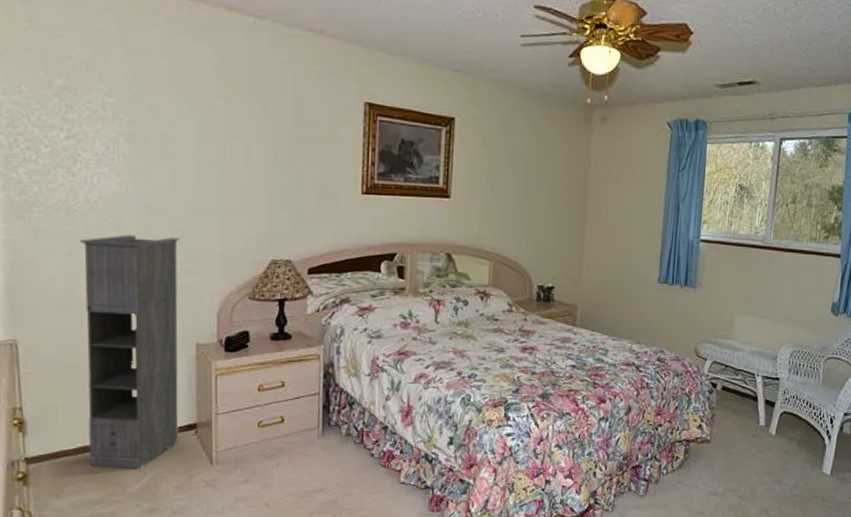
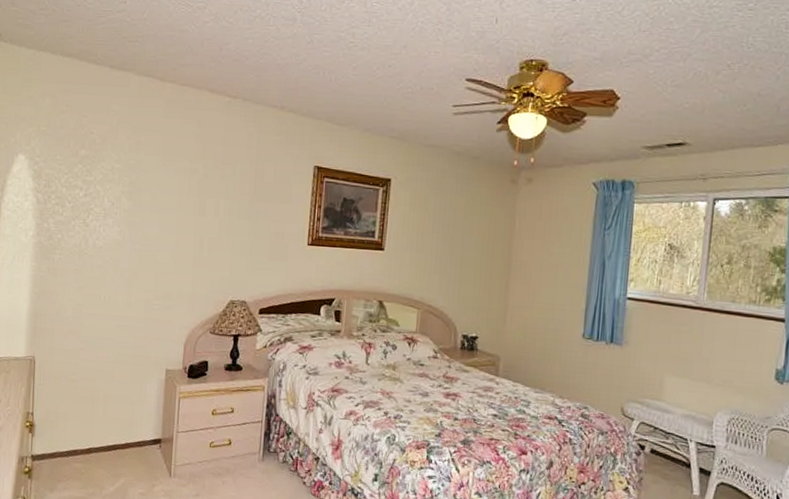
storage cabinet: present [80,234,180,469] -> none [78,274,160,475]

